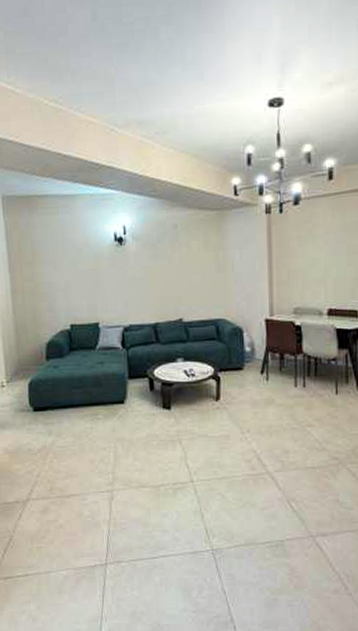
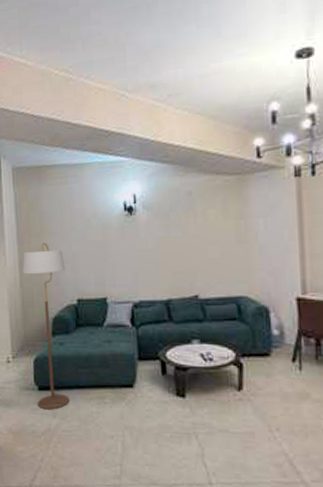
floor lamp: none [14,271,64,429] -> present [22,243,70,410]

